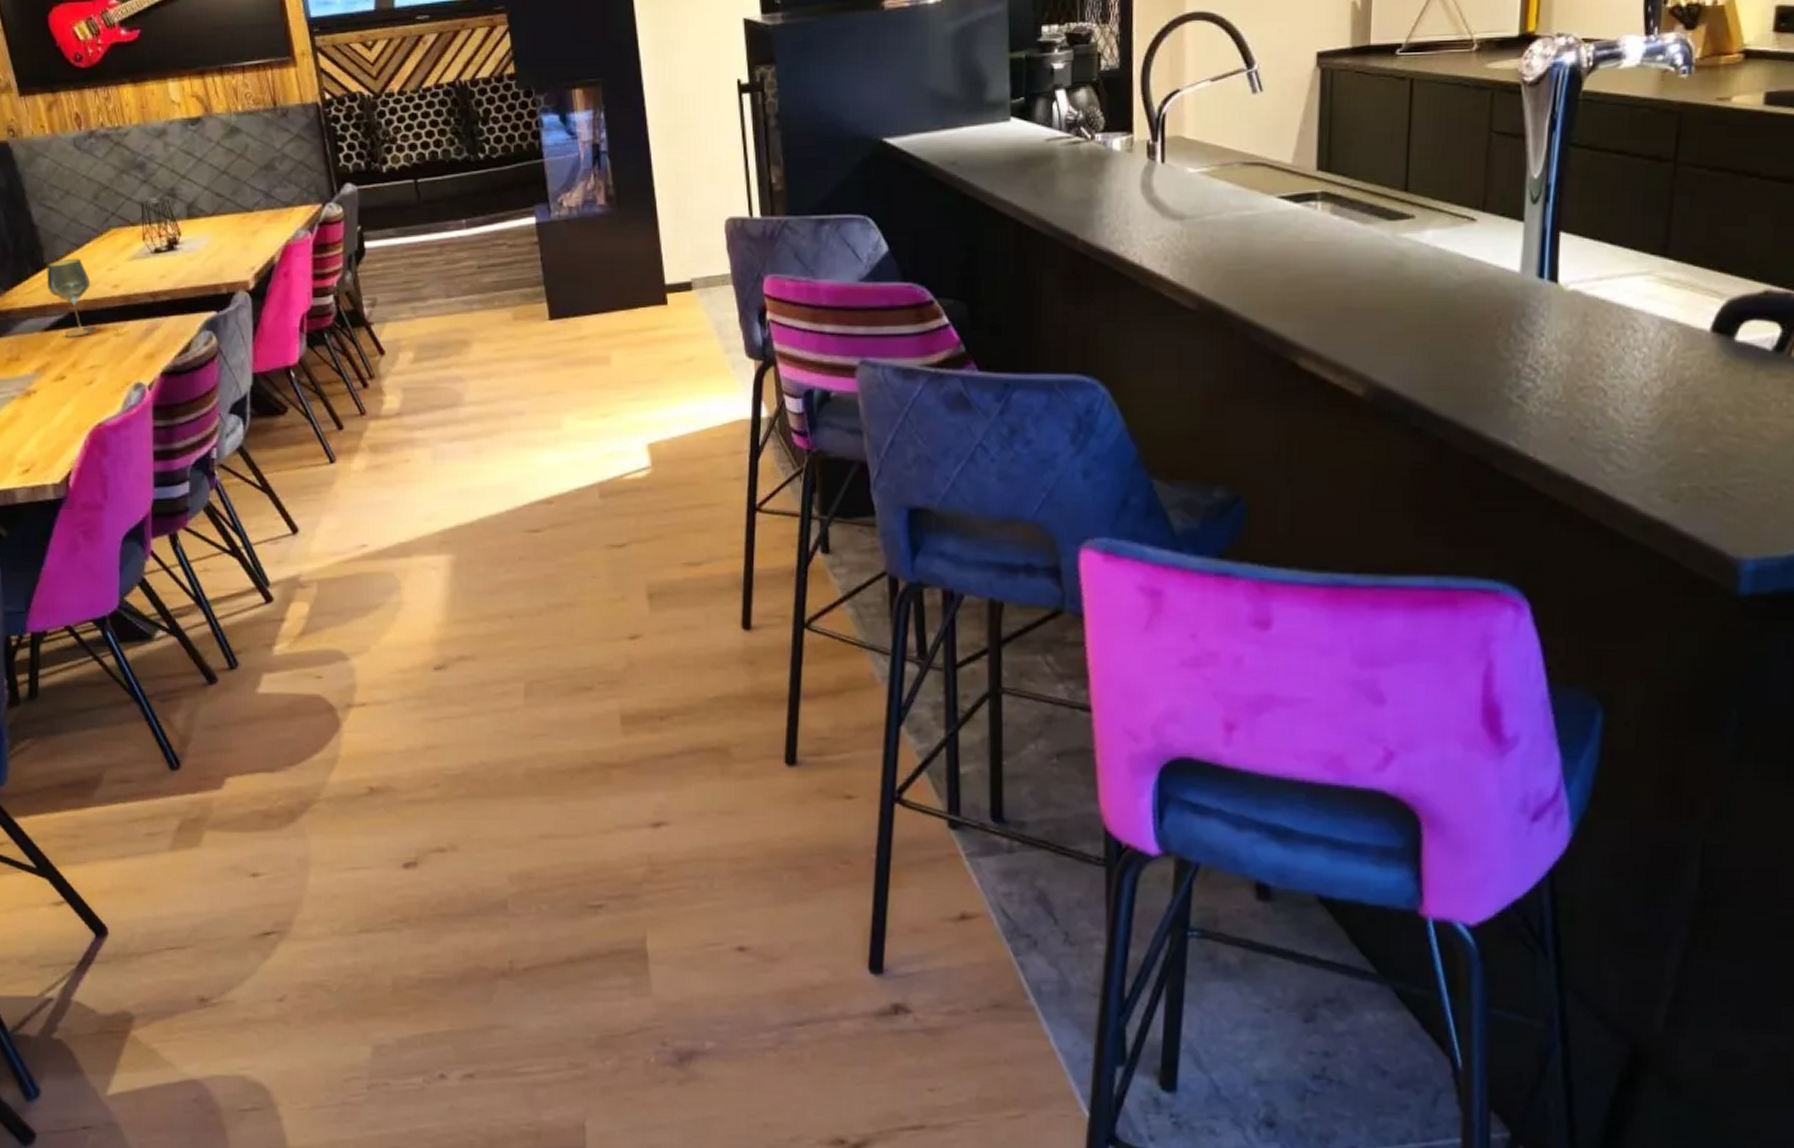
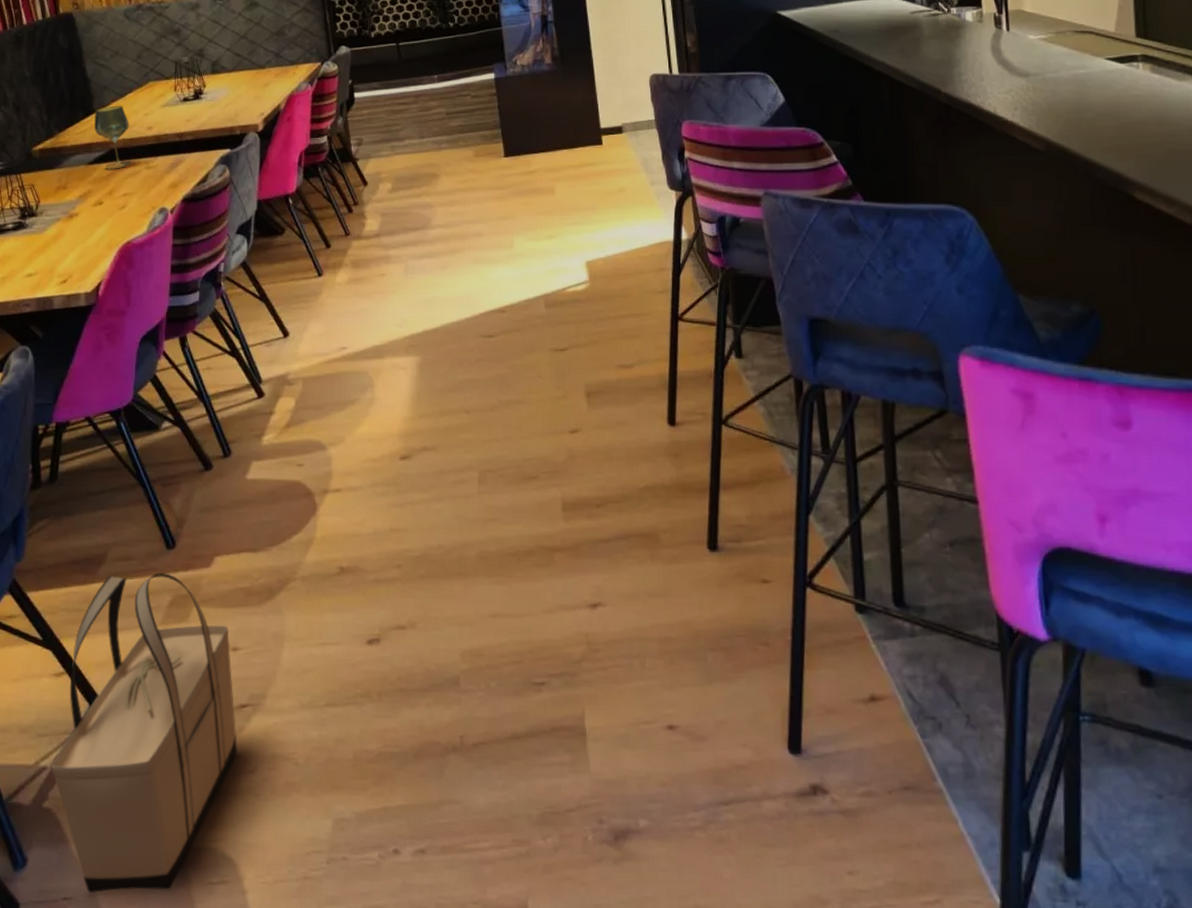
shopping bag: none [58,795,263,1121] -> present [52,573,237,893]

